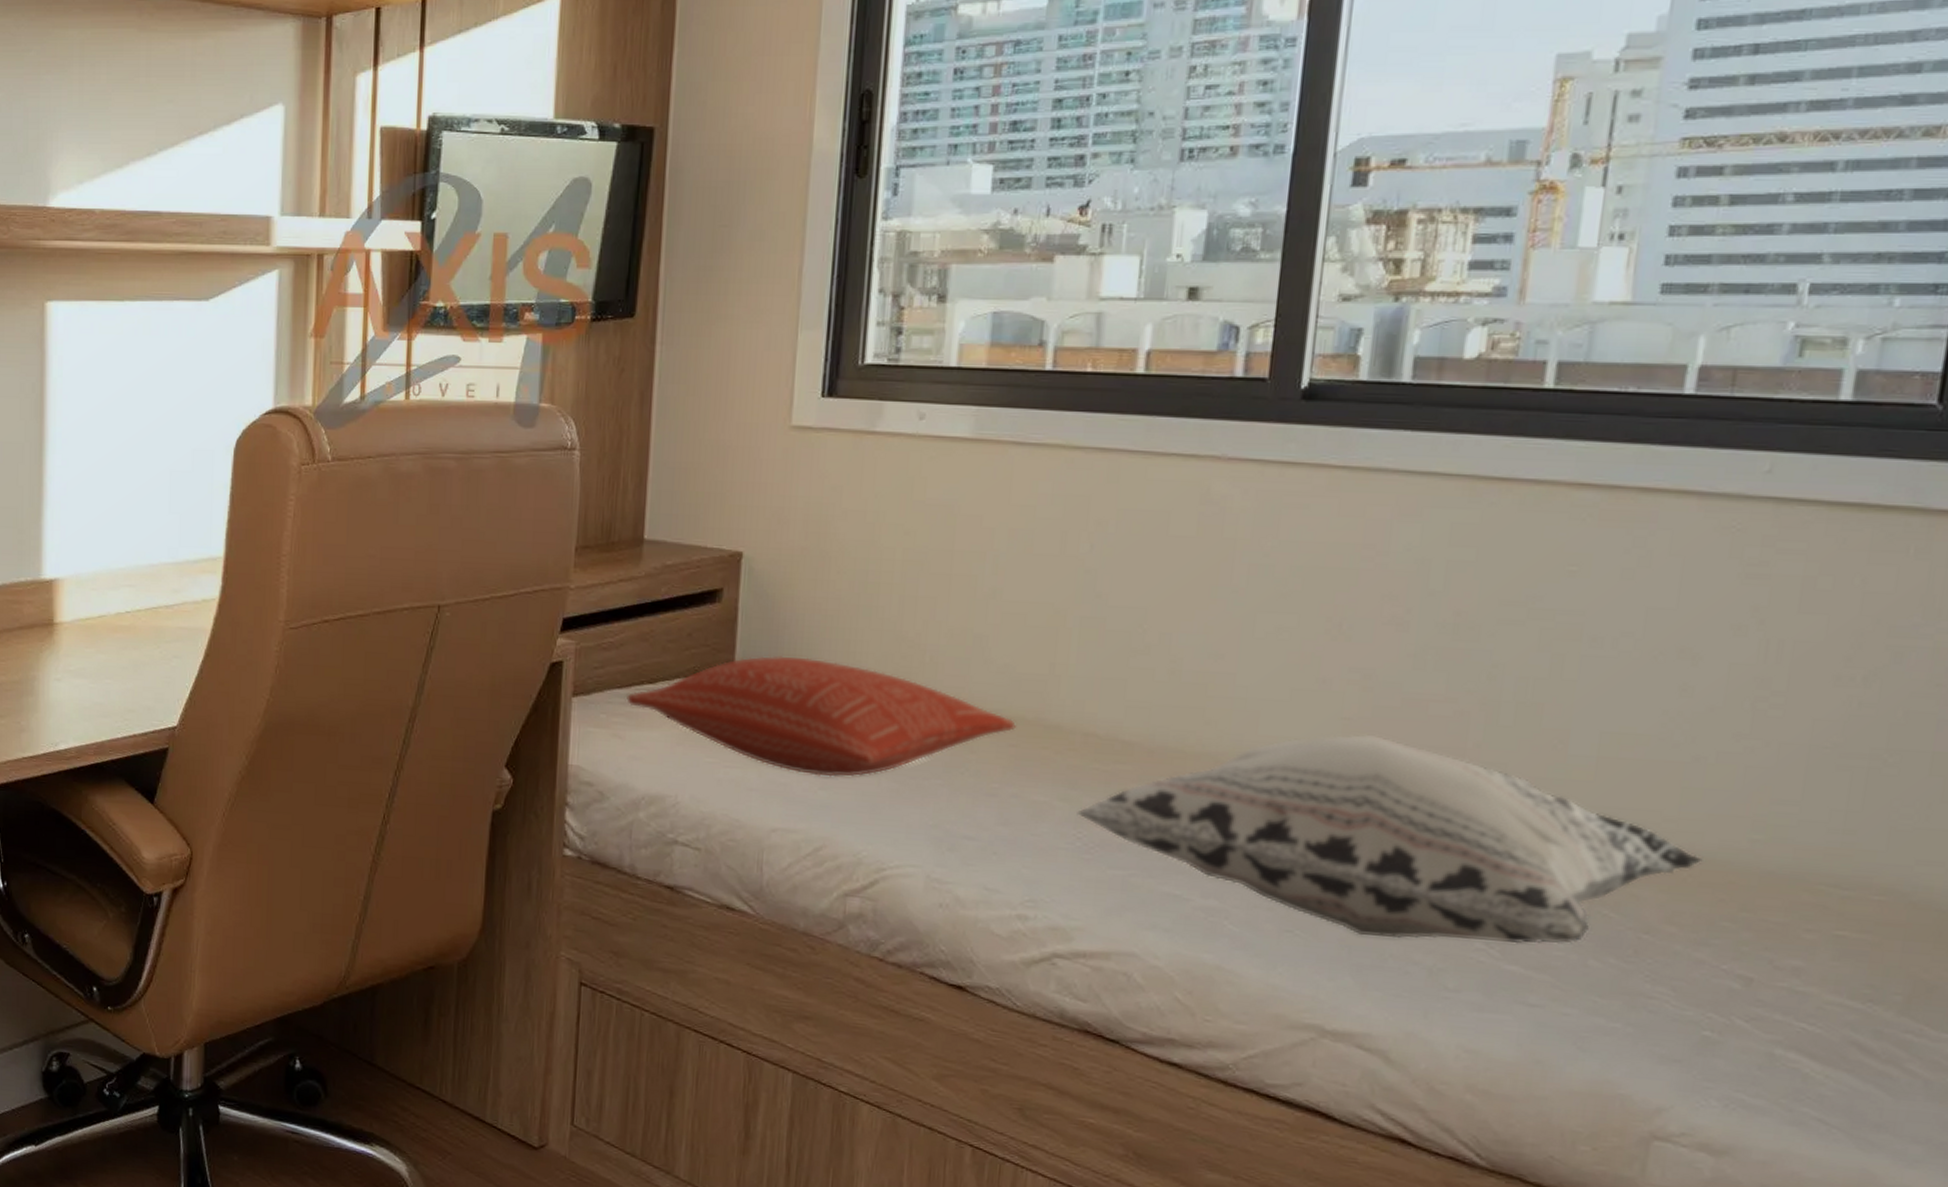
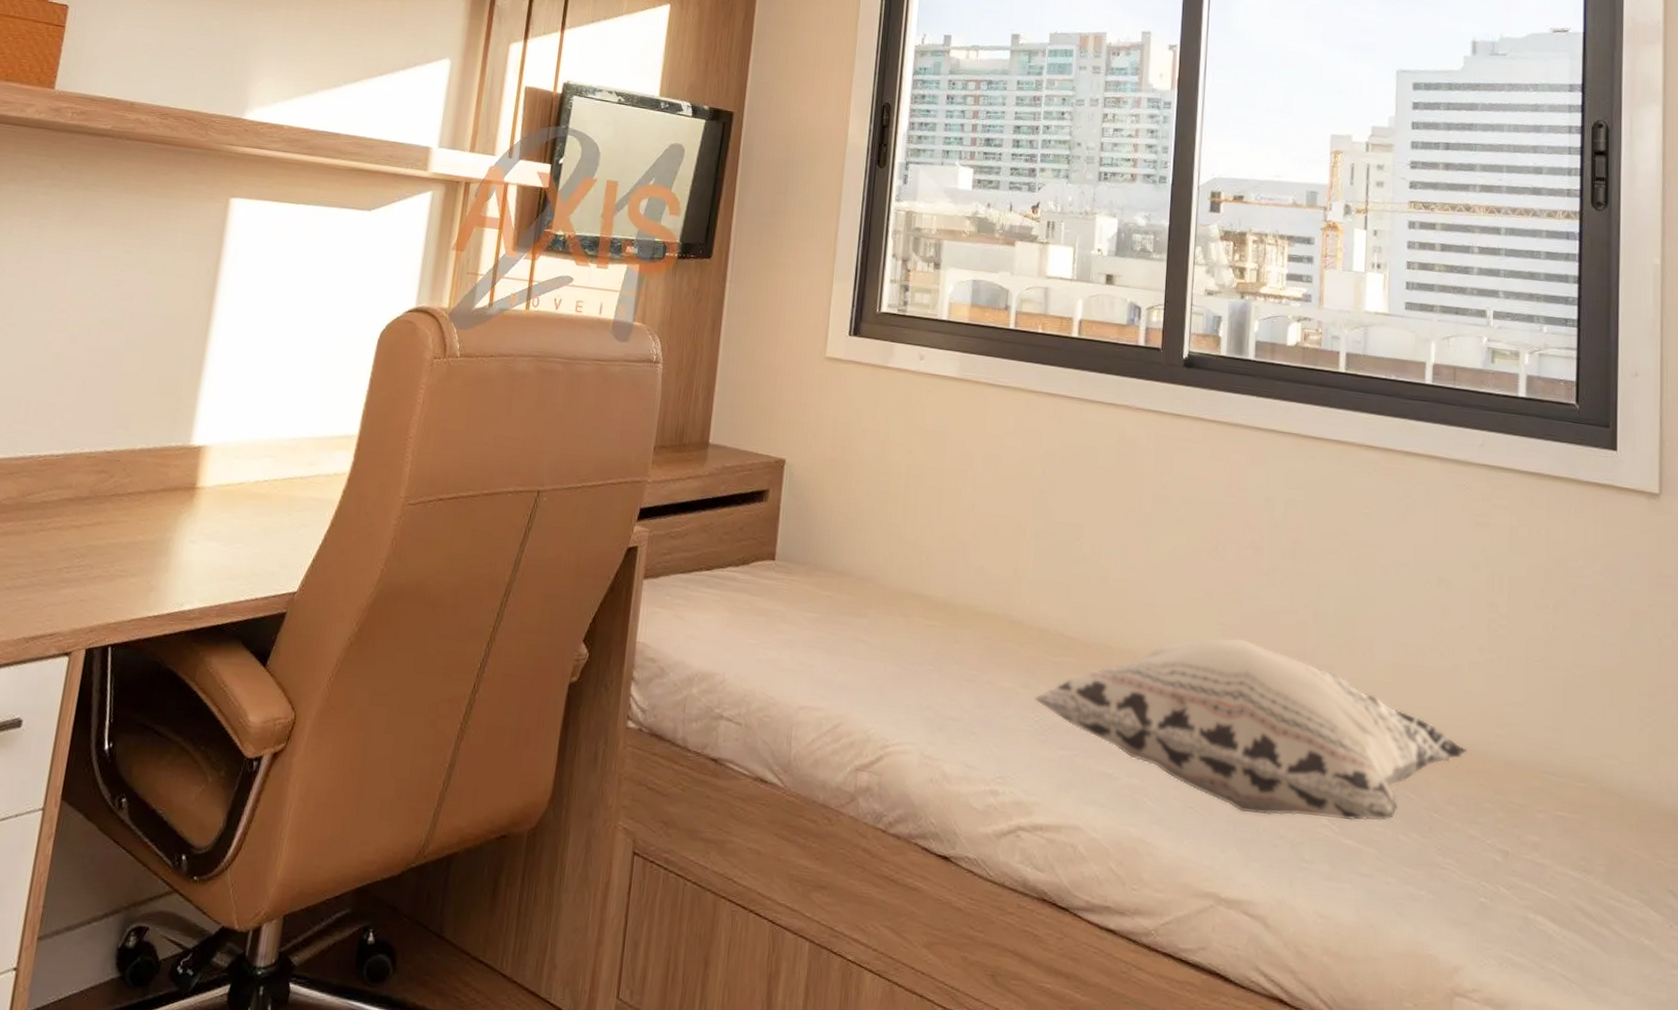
pillow: present [626,655,1016,777] -> none [687,550,989,661]

